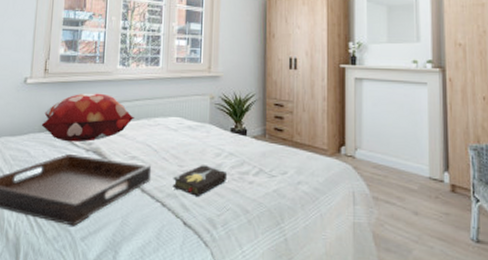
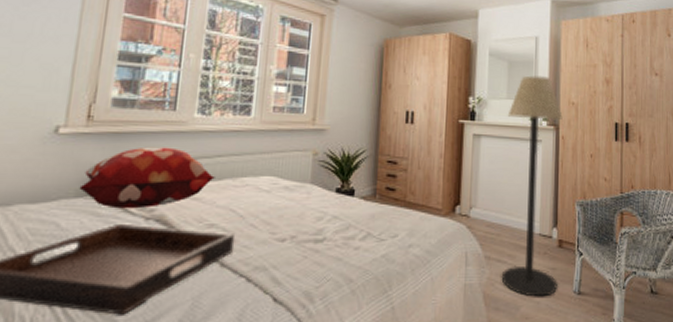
hardback book: present [172,165,228,196] -> none [261,231,330,267]
floor lamp: none [389,18,452,242] -> present [501,75,563,297]

